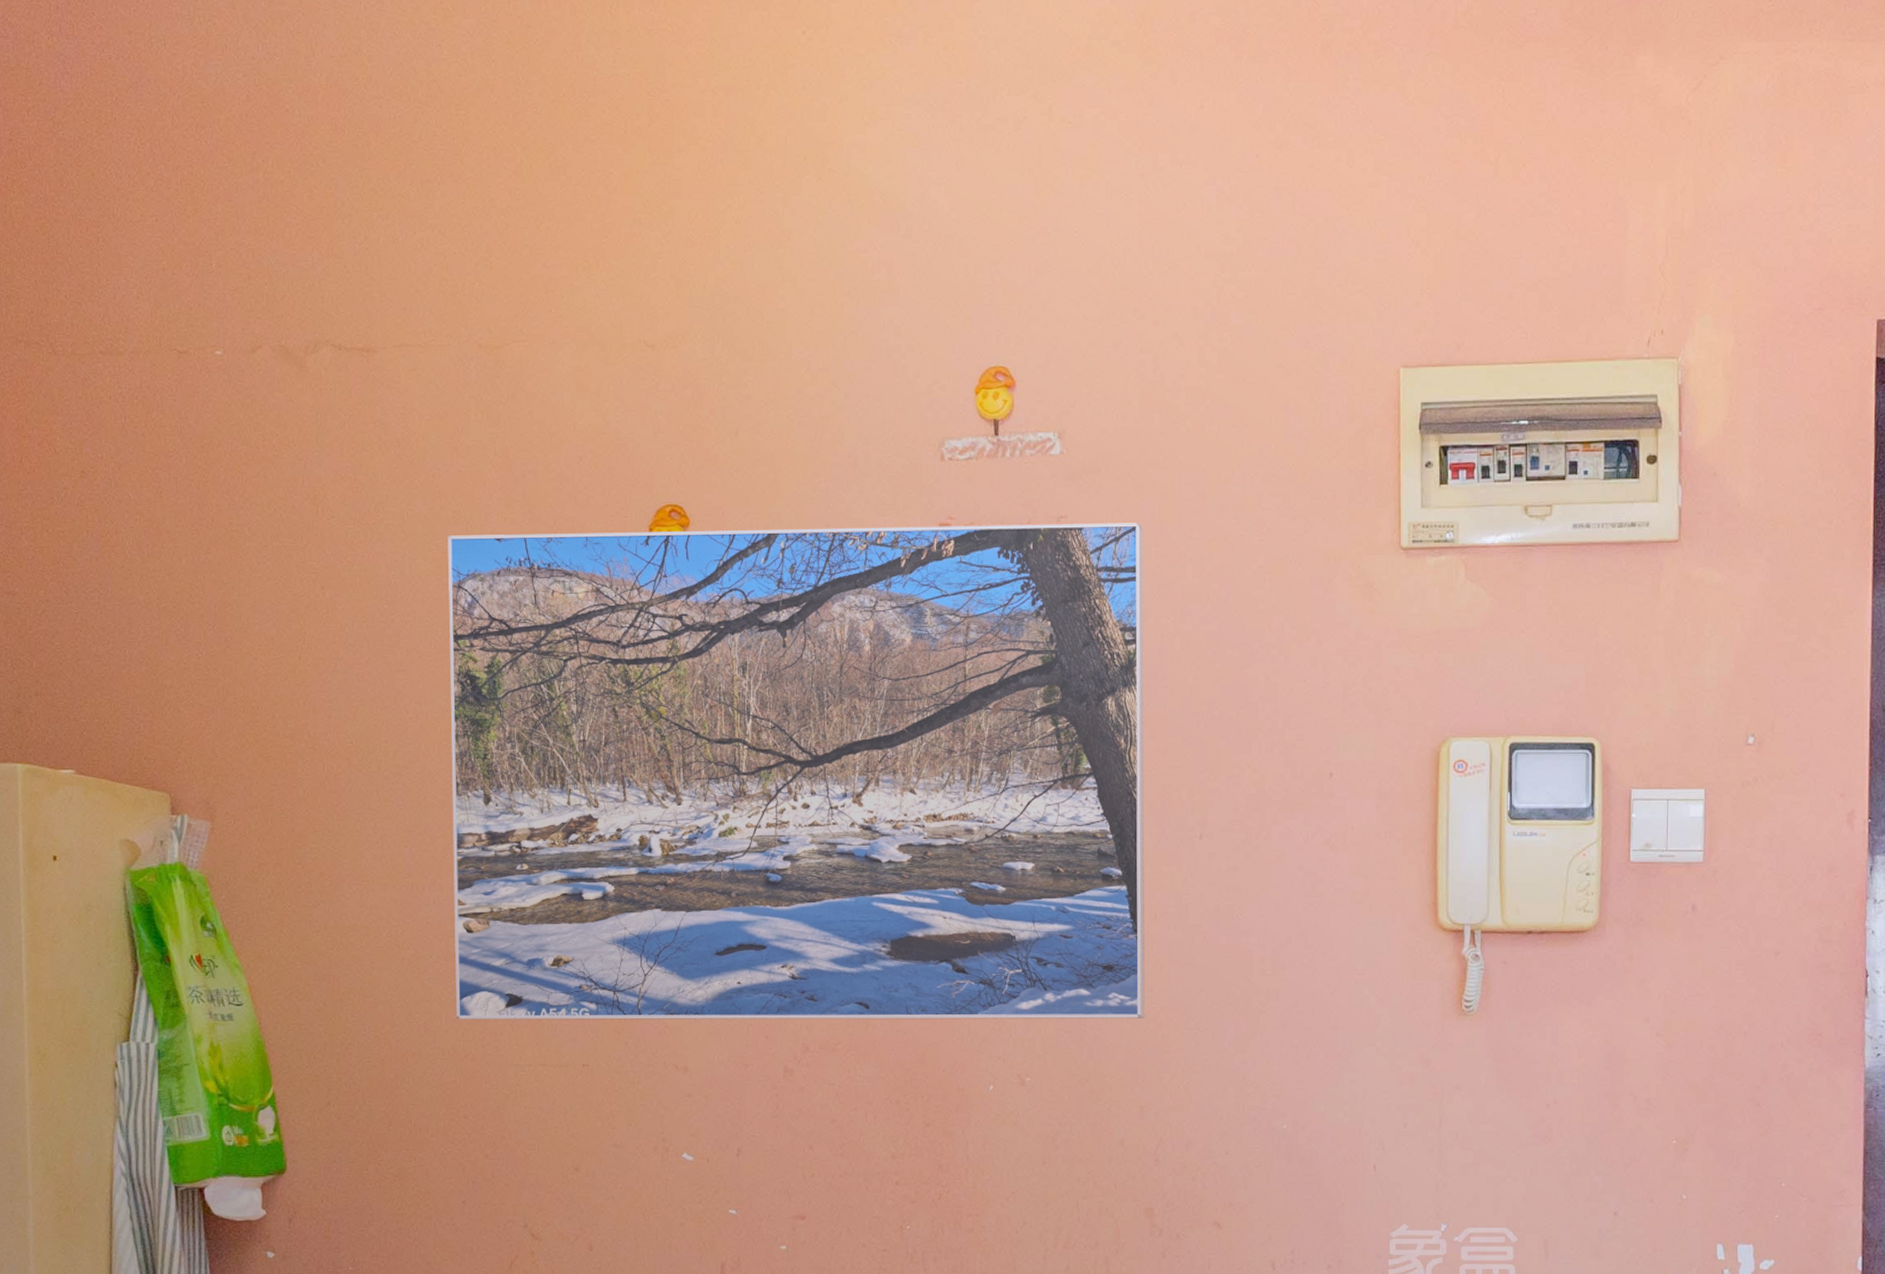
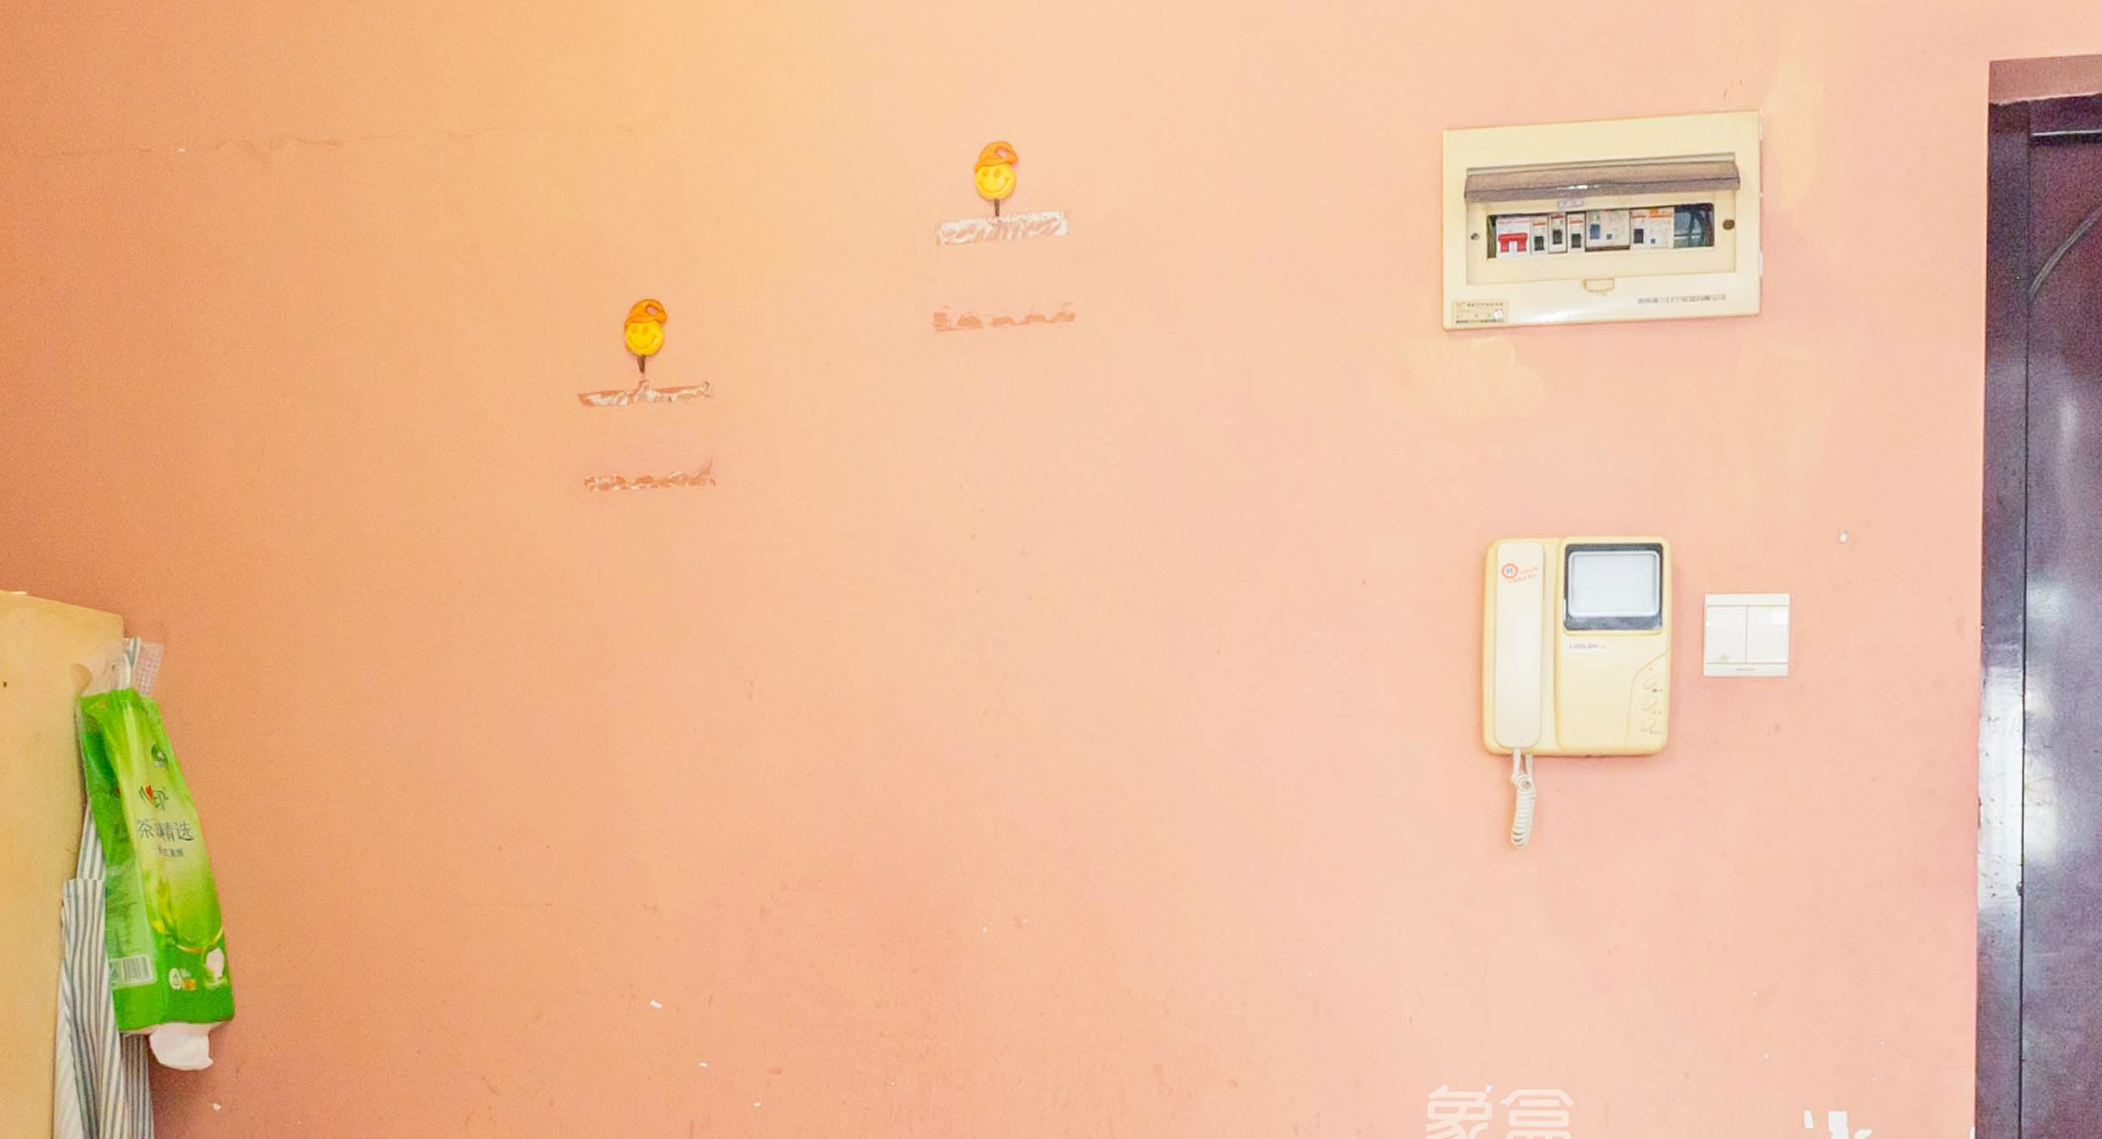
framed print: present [447,522,1145,1020] -> none [413,307,1156,856]

